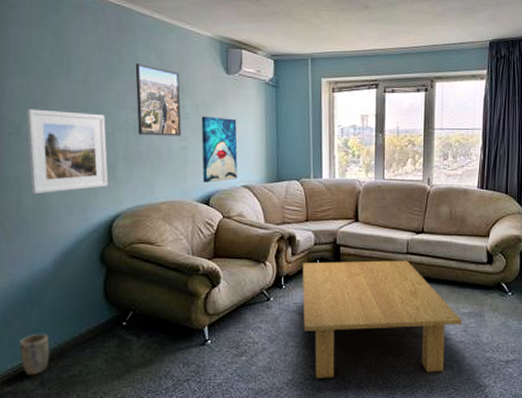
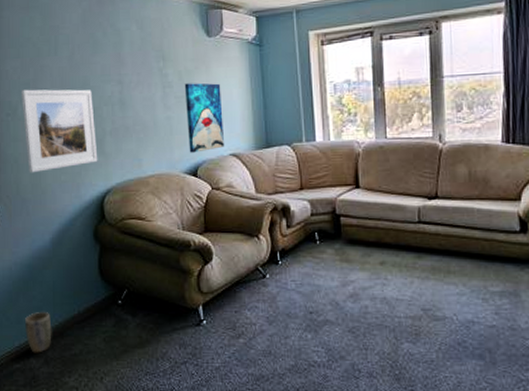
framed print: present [135,63,181,136] -> none [118,35,165,108]
coffee table: present [302,260,462,378] -> none [298,231,493,365]

